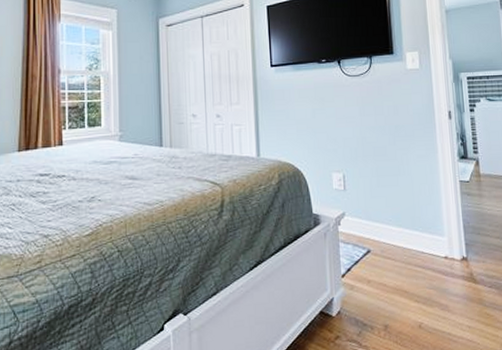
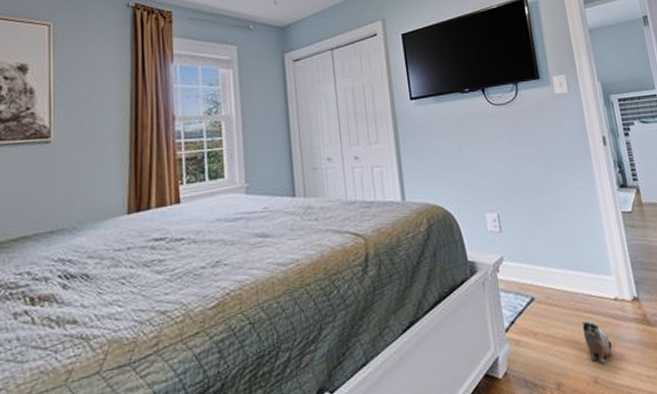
cat: none [412,274,438,313] -> present [581,321,613,365]

